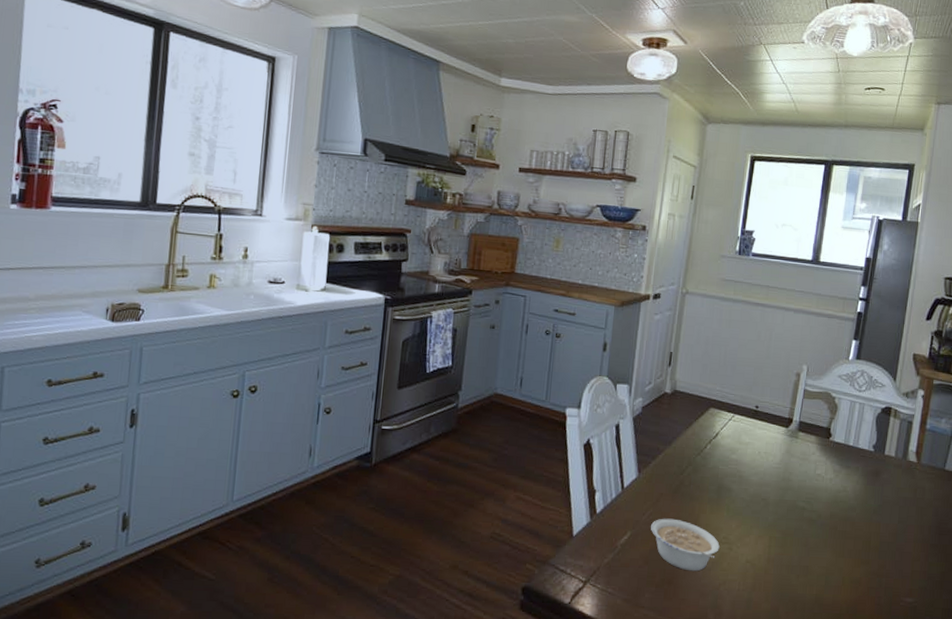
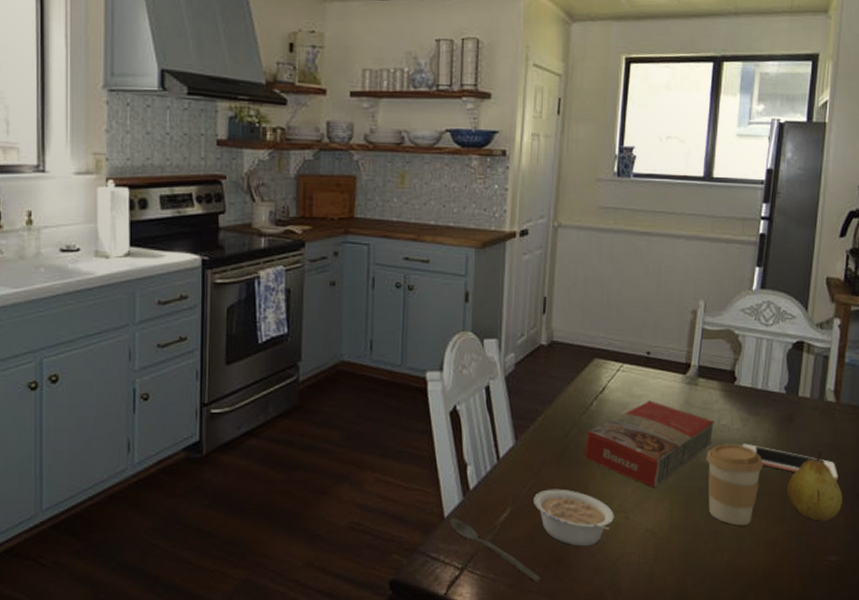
spoon: none [577,537,653,599] -> present [449,518,541,583]
macaroni box: none [697,448,811,525] -> present [585,400,714,488]
coffee cup: none [802,491,852,565] -> present [706,444,764,526]
cell phone: none [834,492,917,532] -> present [742,443,838,481]
fruit: none [871,502,919,566] -> present [787,449,842,521]

